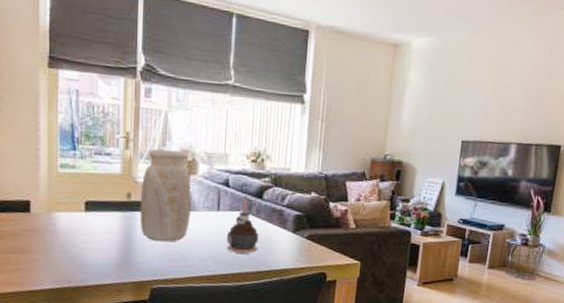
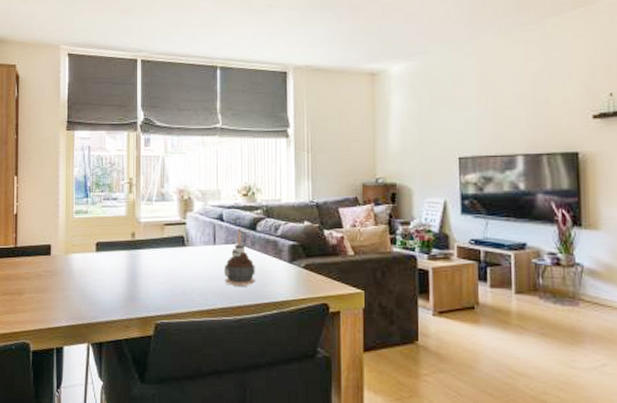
vase: present [139,149,191,242] -> none [143,191,188,278]

